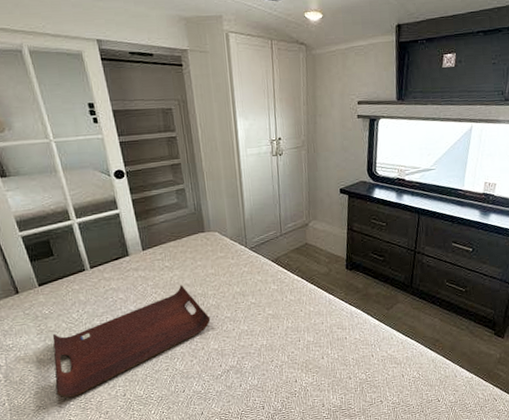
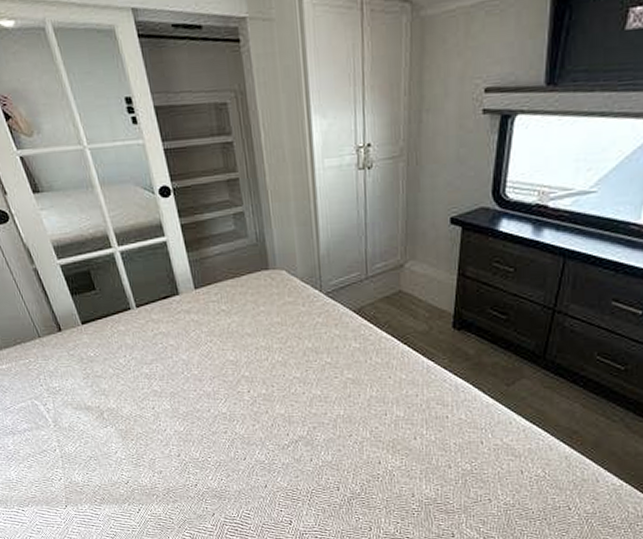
serving tray: present [52,285,211,398] -> none [99,334,276,451]

